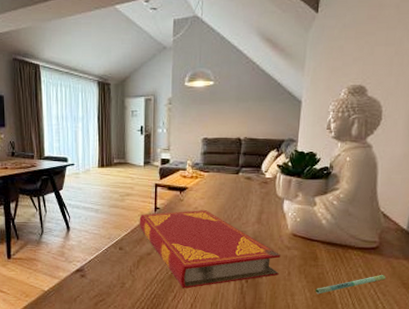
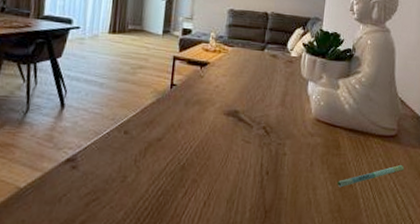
hardback book: present [139,210,280,289] -> none [150,88,303,183]

